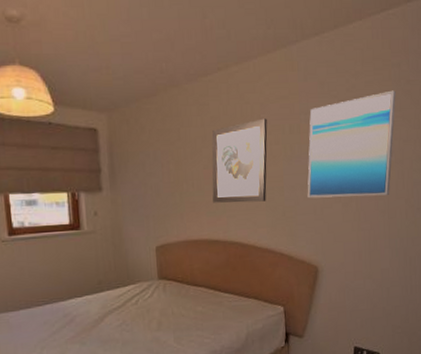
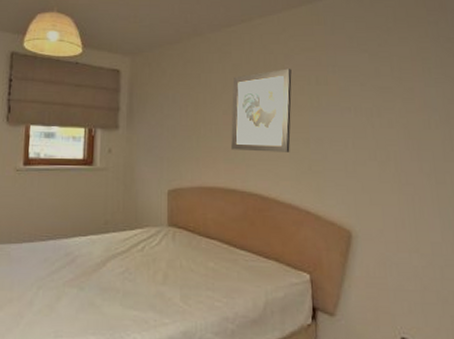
wall art: present [307,90,396,199] -> none [336,47,436,157]

